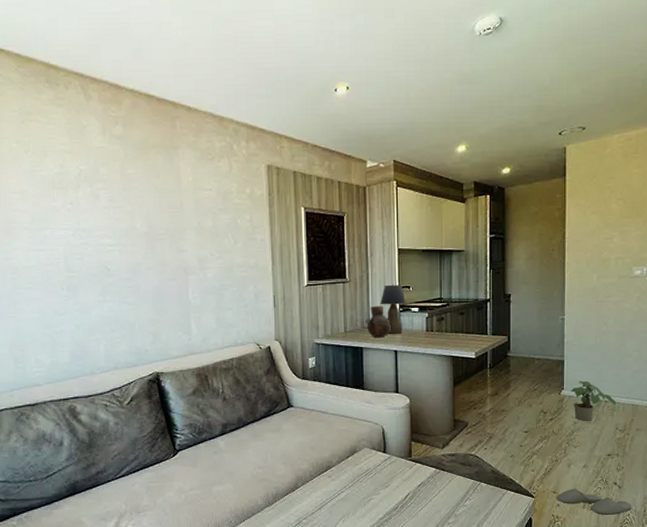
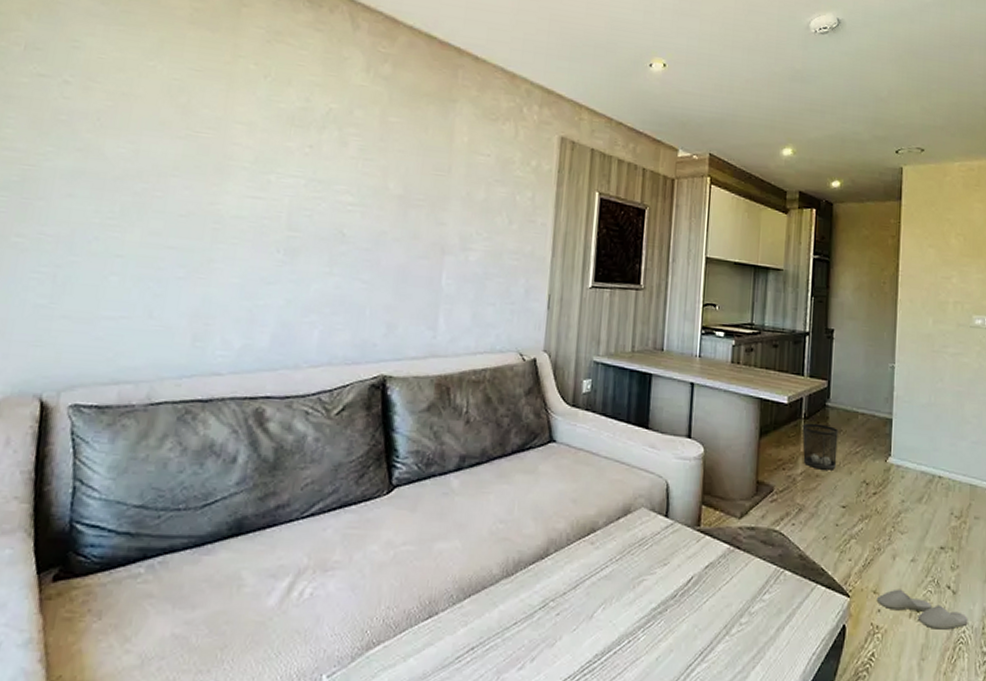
vase: present [365,305,391,337] -> none [658,323,689,363]
table lamp: present [379,283,407,335] -> none [678,298,711,364]
waste bin: none [488,370,519,406] -> present [802,423,838,470]
potted plant: present [571,380,617,421] -> none [899,447,952,501]

